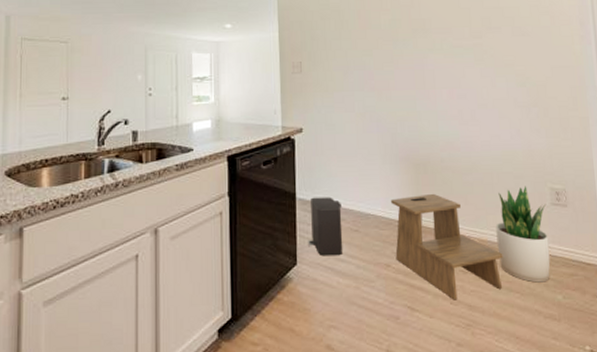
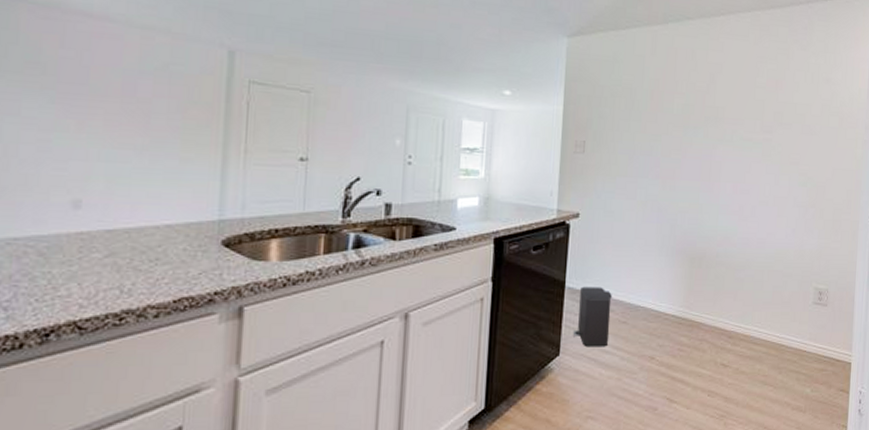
step stool: present [391,194,503,300] -> none [660,289,763,393]
planter: present [496,186,551,283] -> none [758,284,808,377]

